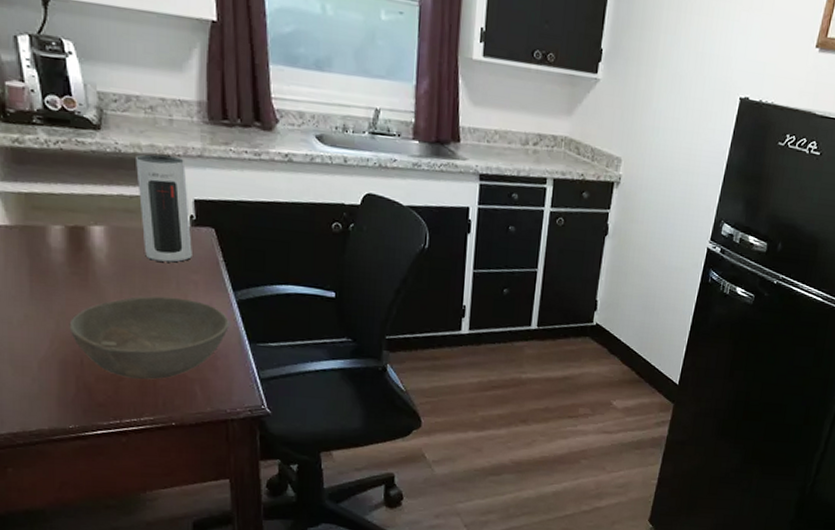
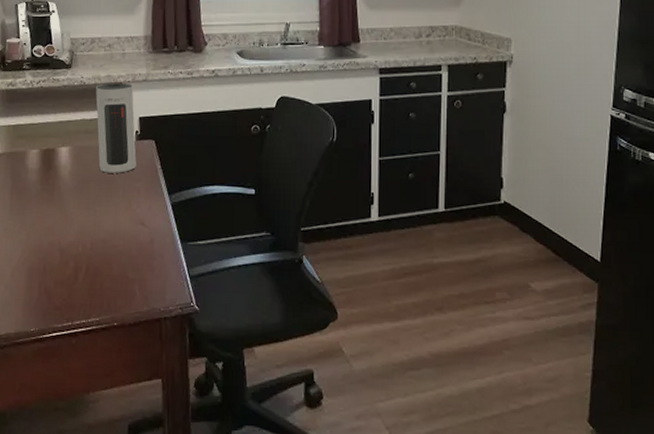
bowl: present [69,296,229,380] -> none [37,204,164,283]

